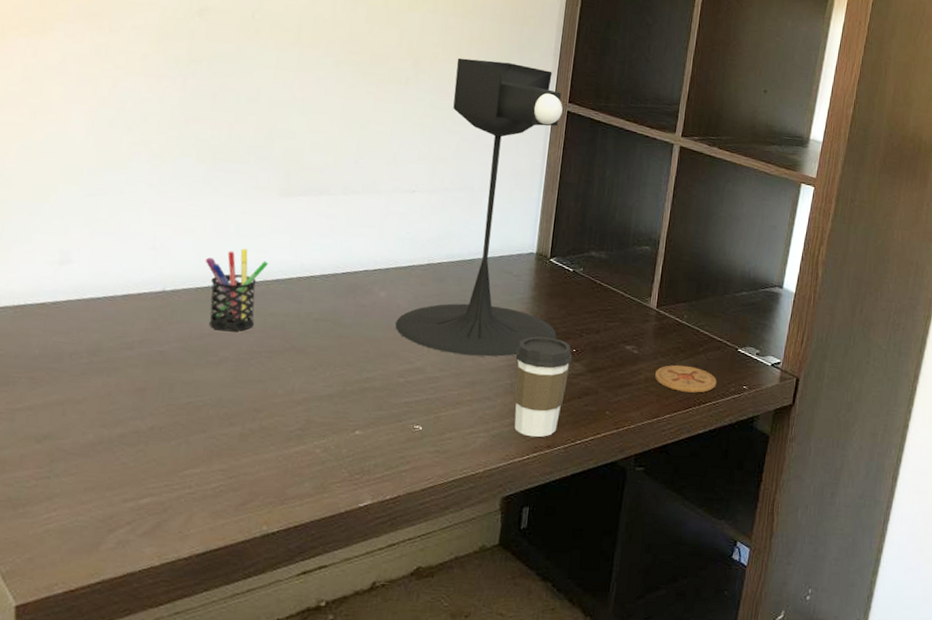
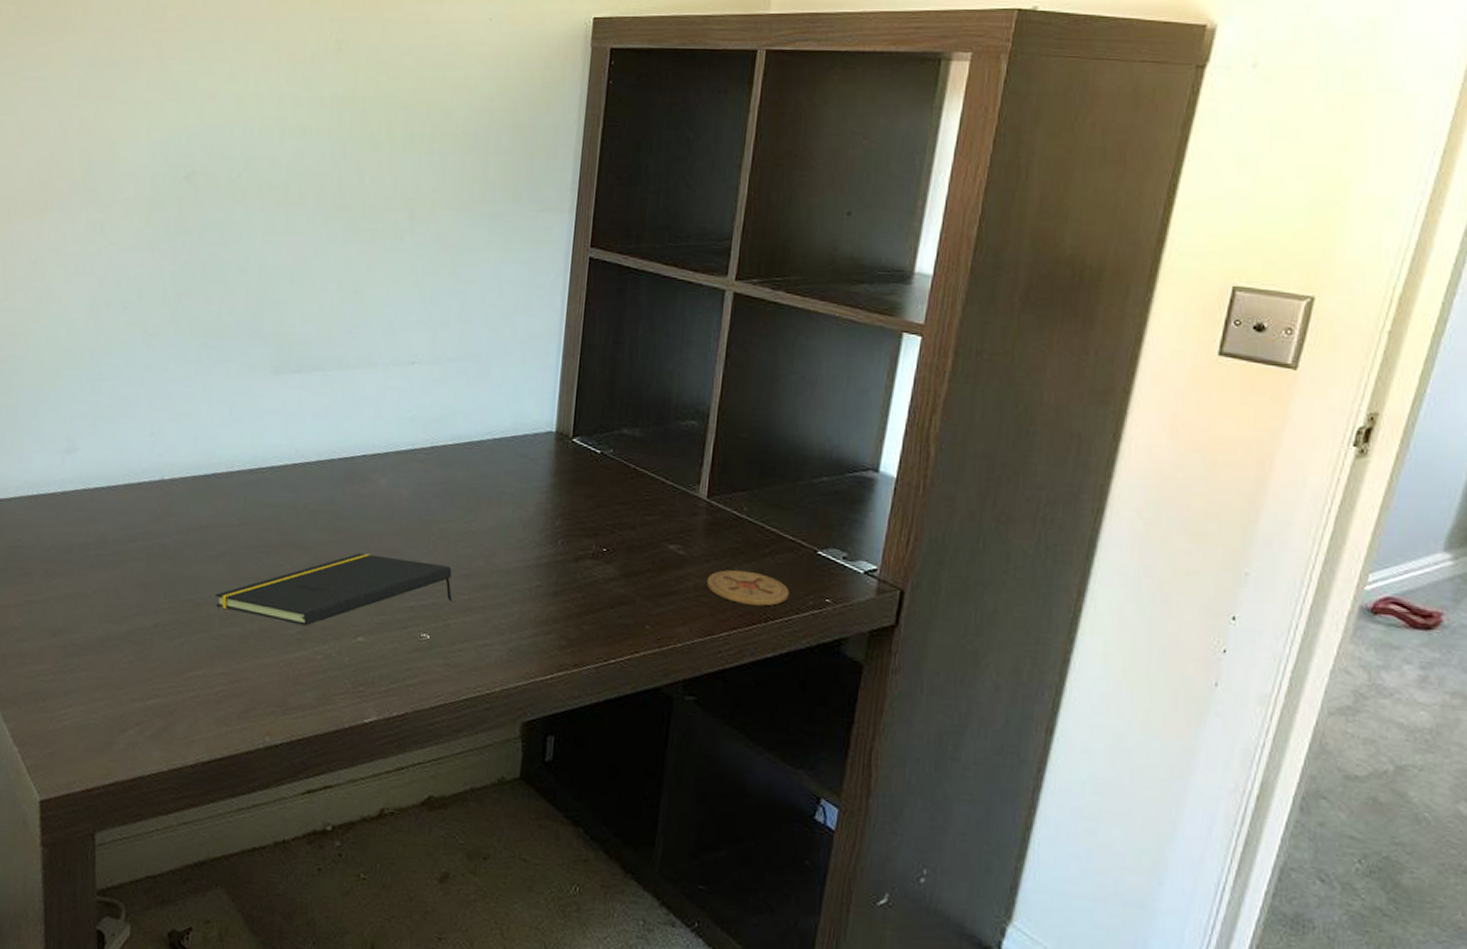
pen holder: present [205,248,268,332] -> none [200,433,263,524]
notepad: none [215,356,444,423] -> present [215,553,452,626]
desk lamp: present [395,57,563,357] -> none [397,203,584,556]
coffee cup: present [514,336,573,437] -> none [533,532,603,653]

